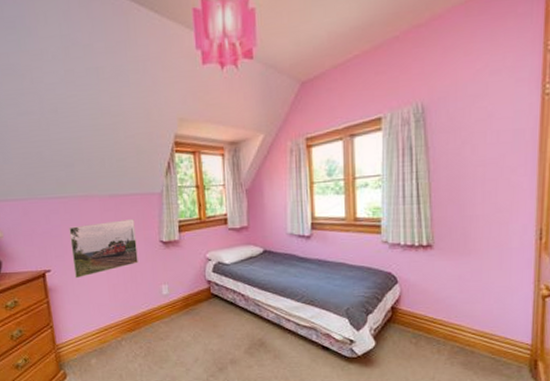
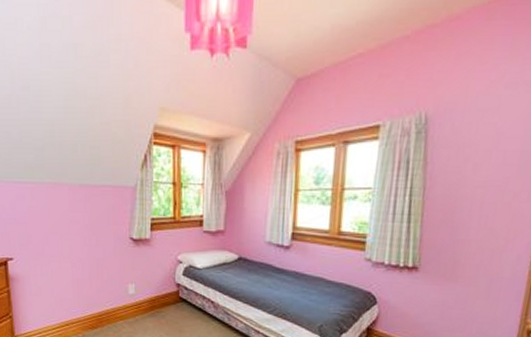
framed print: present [69,219,138,279] -> none [35,212,106,270]

